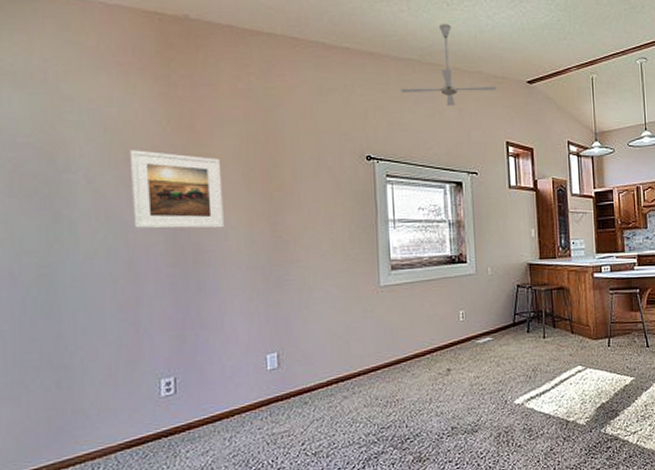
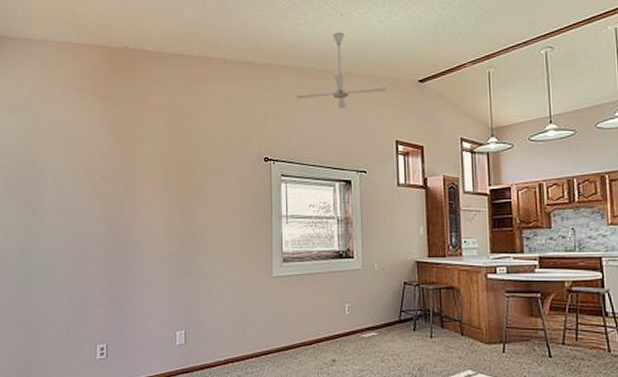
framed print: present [129,150,224,229] -> none [82,157,148,221]

